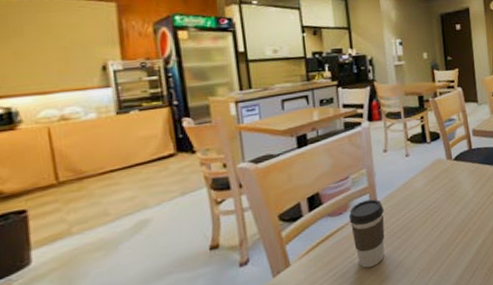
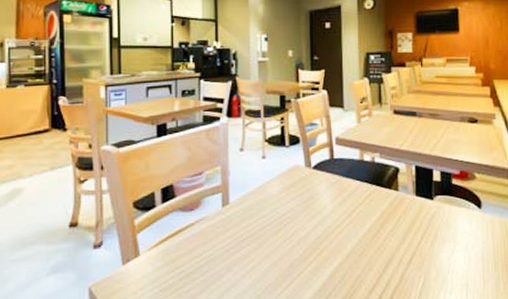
coffee cup: present [348,199,385,268] -> none [199,199,235,271]

